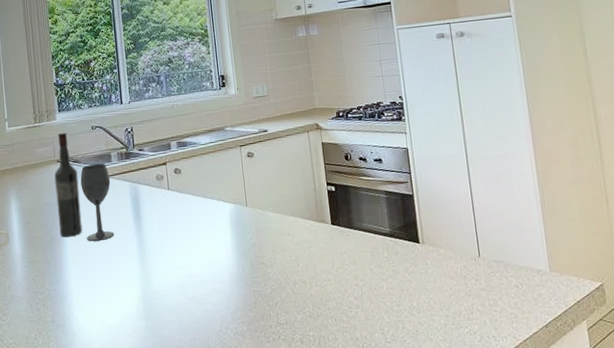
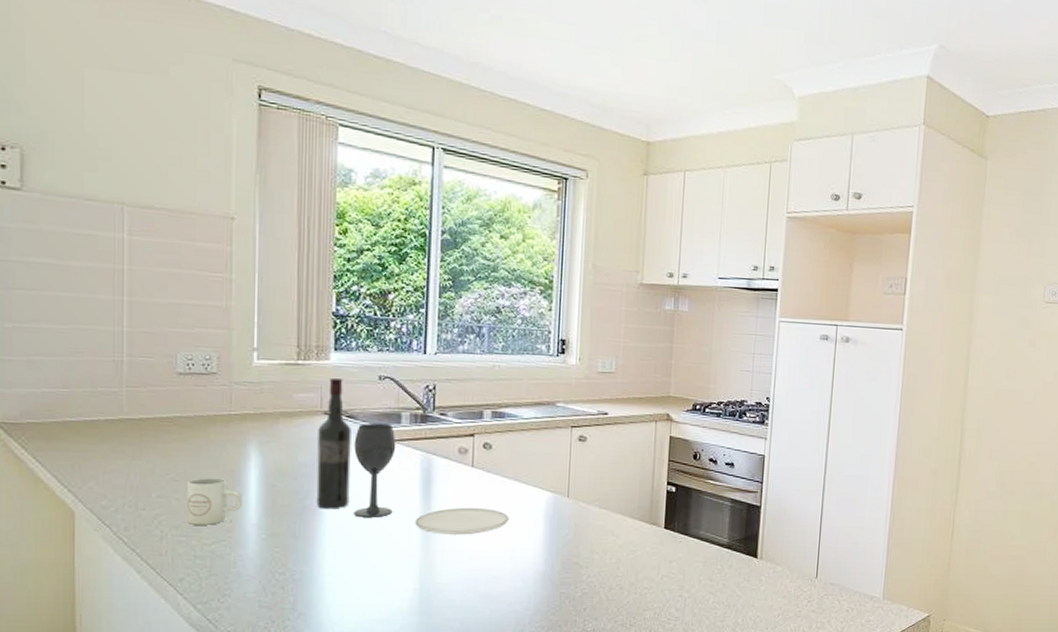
plate: none [132,223,203,249] -> present [415,507,510,535]

